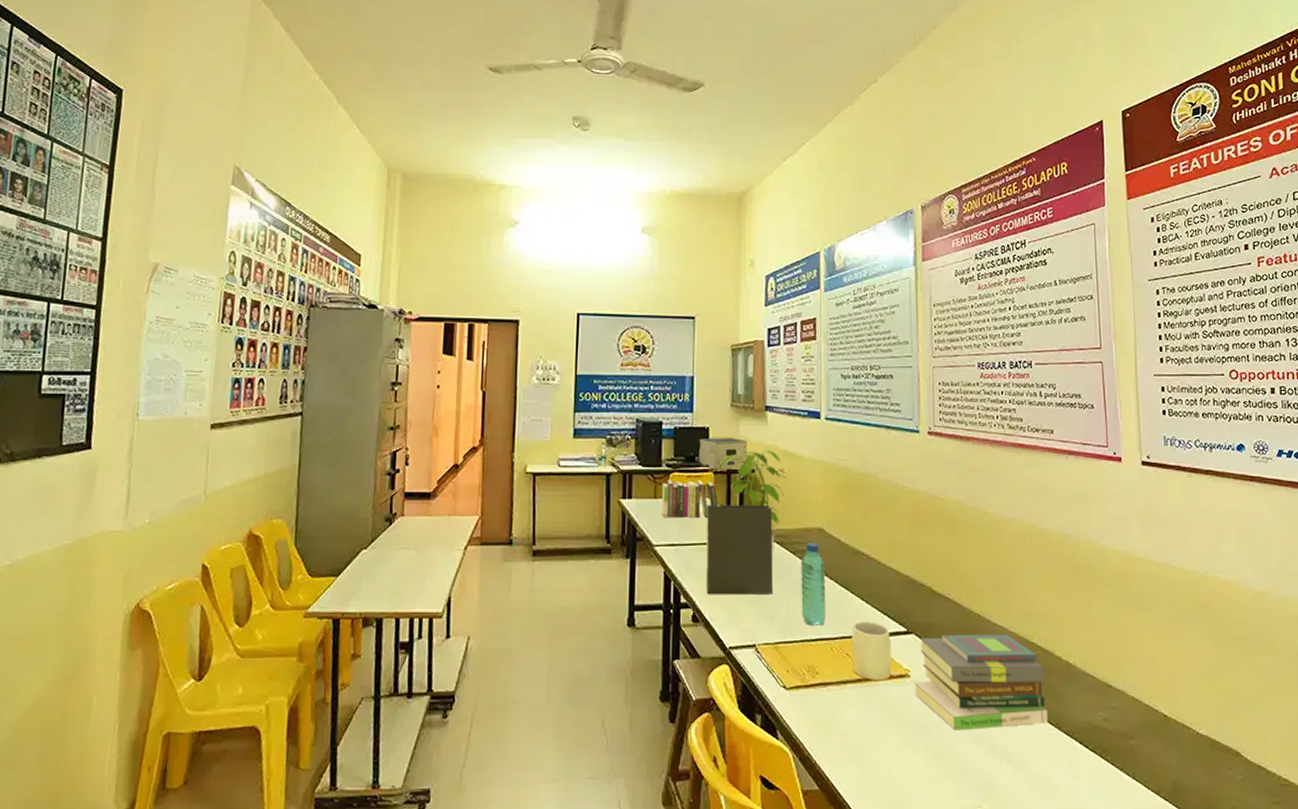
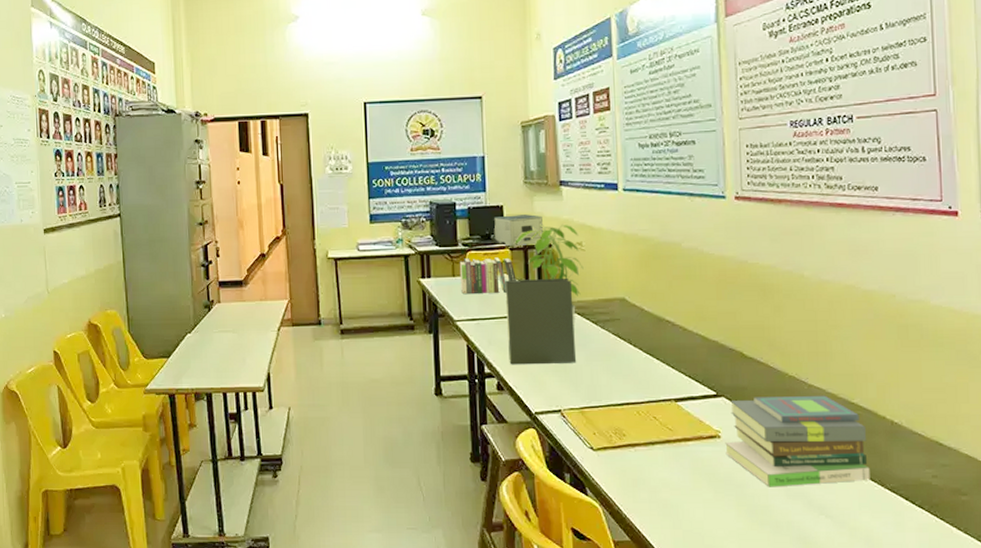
water bottle: present [801,543,825,626] -> none [603,312,631,391]
mug: present [851,621,892,681] -> none [658,385,701,441]

